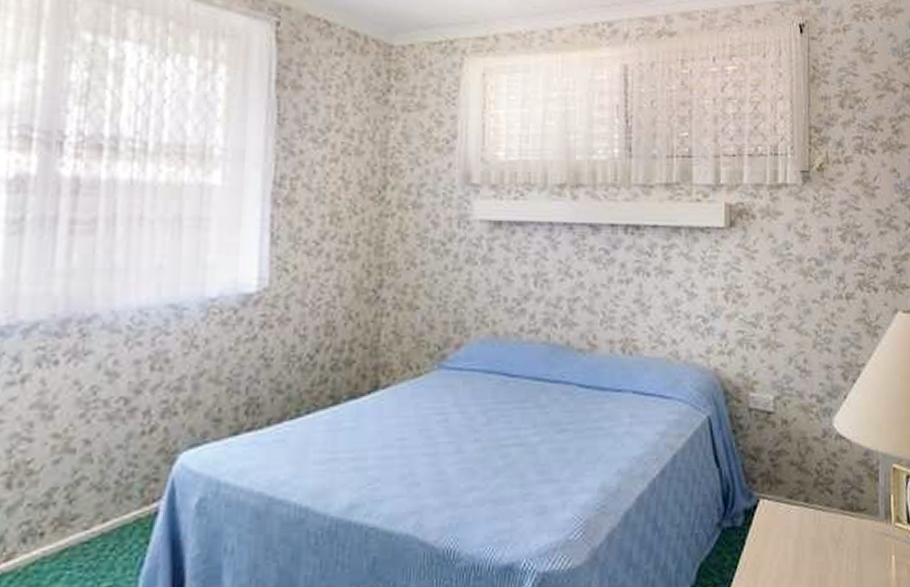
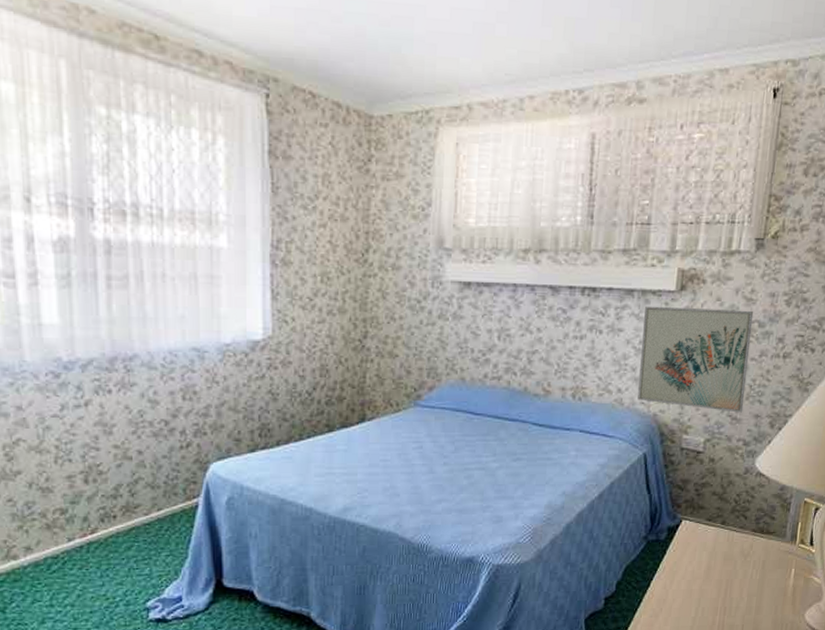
wall art: none [694,244,812,364] -> present [637,306,754,413]

